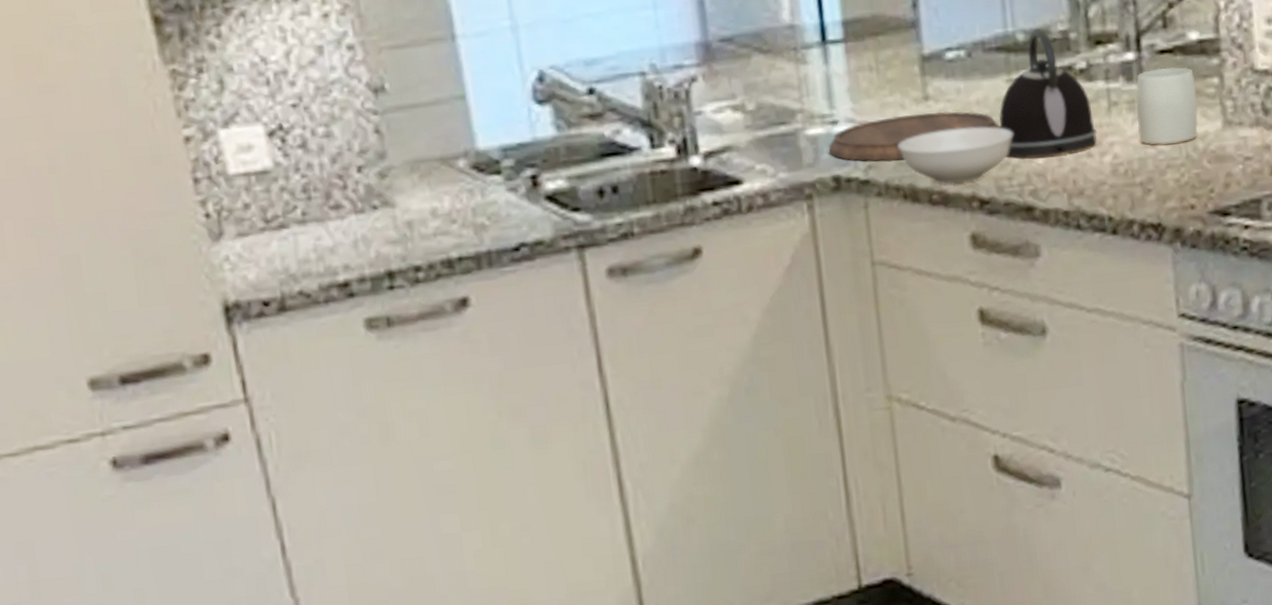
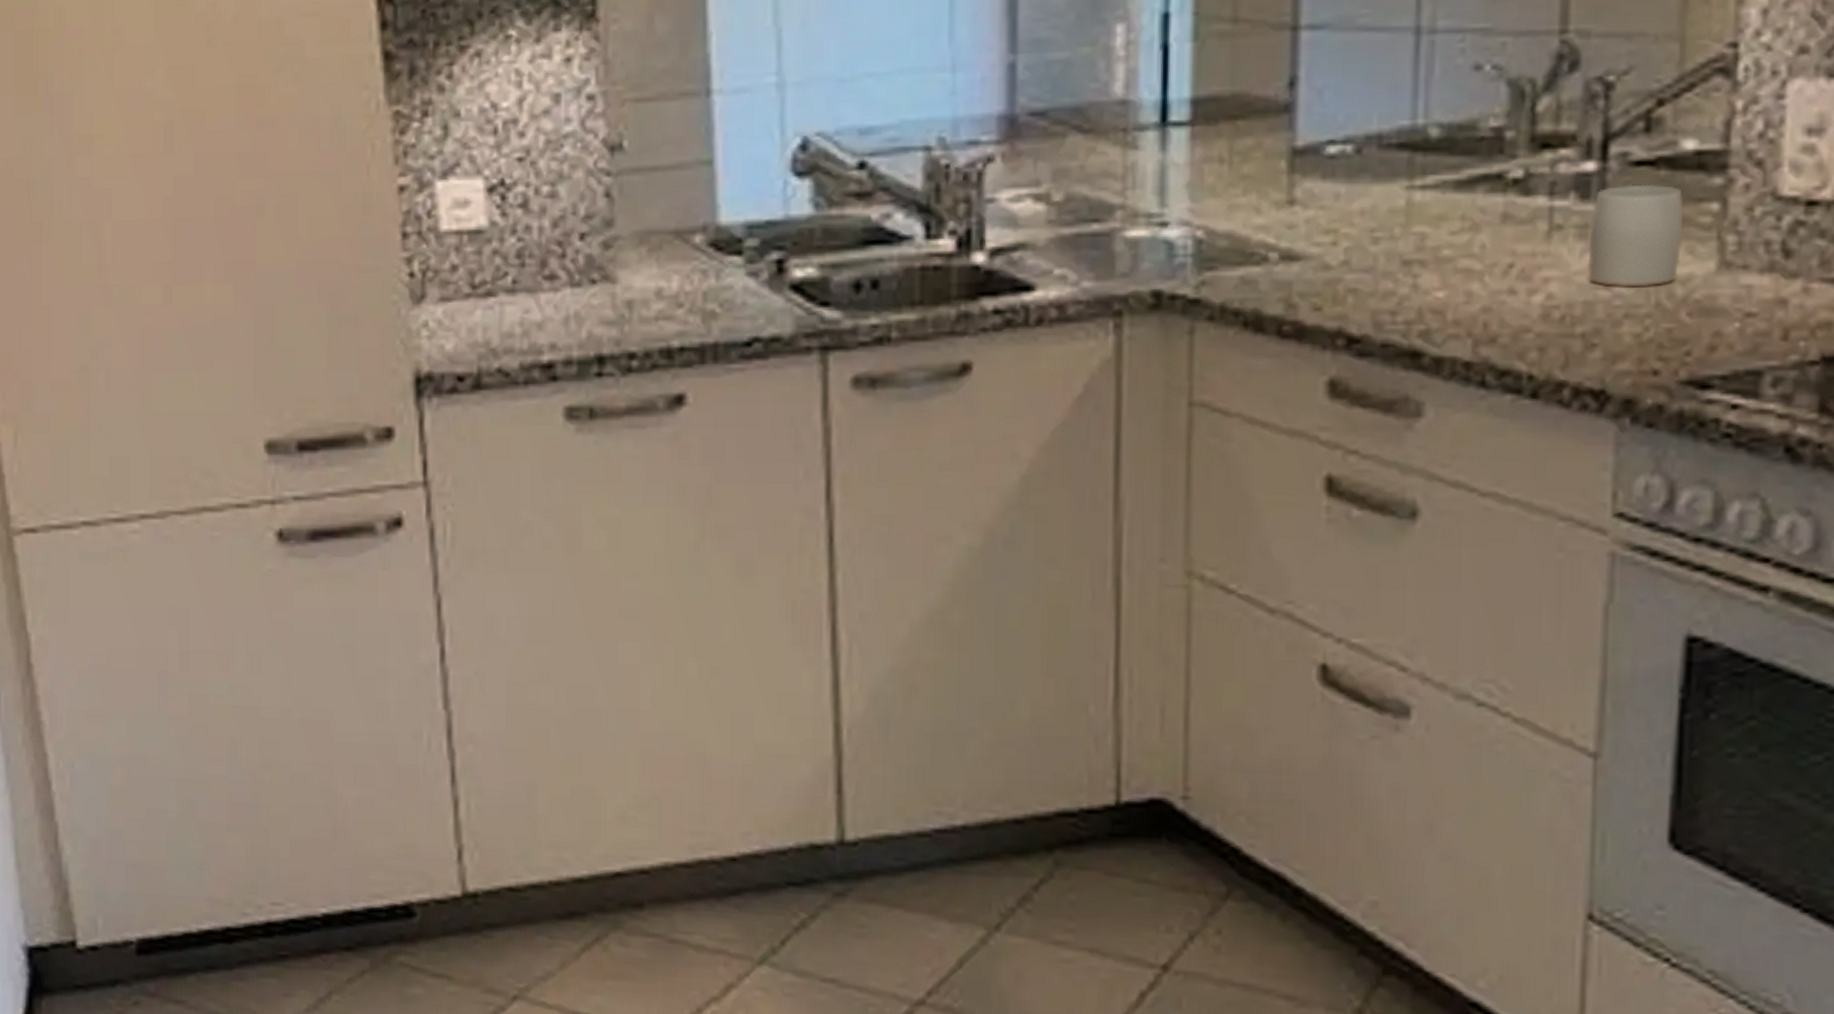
cutting board: present [828,111,1001,162] -> none [1151,220,1390,278]
bowl: present [898,127,1013,184] -> none [1244,244,1406,314]
kettle: present [999,28,1097,158] -> none [1388,122,1527,288]

